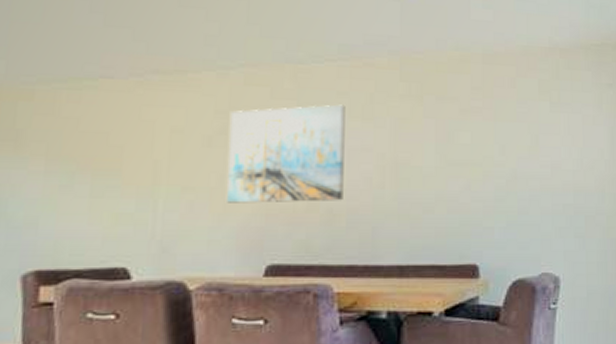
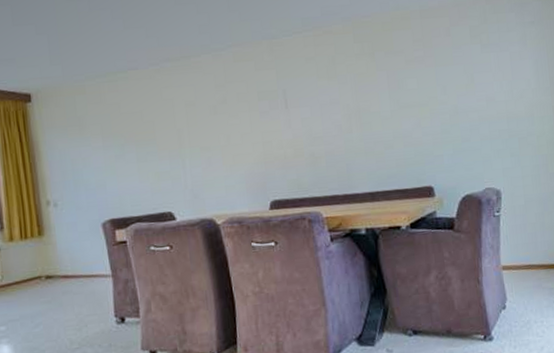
wall art: present [227,104,346,203] -> none [226,68,321,157]

